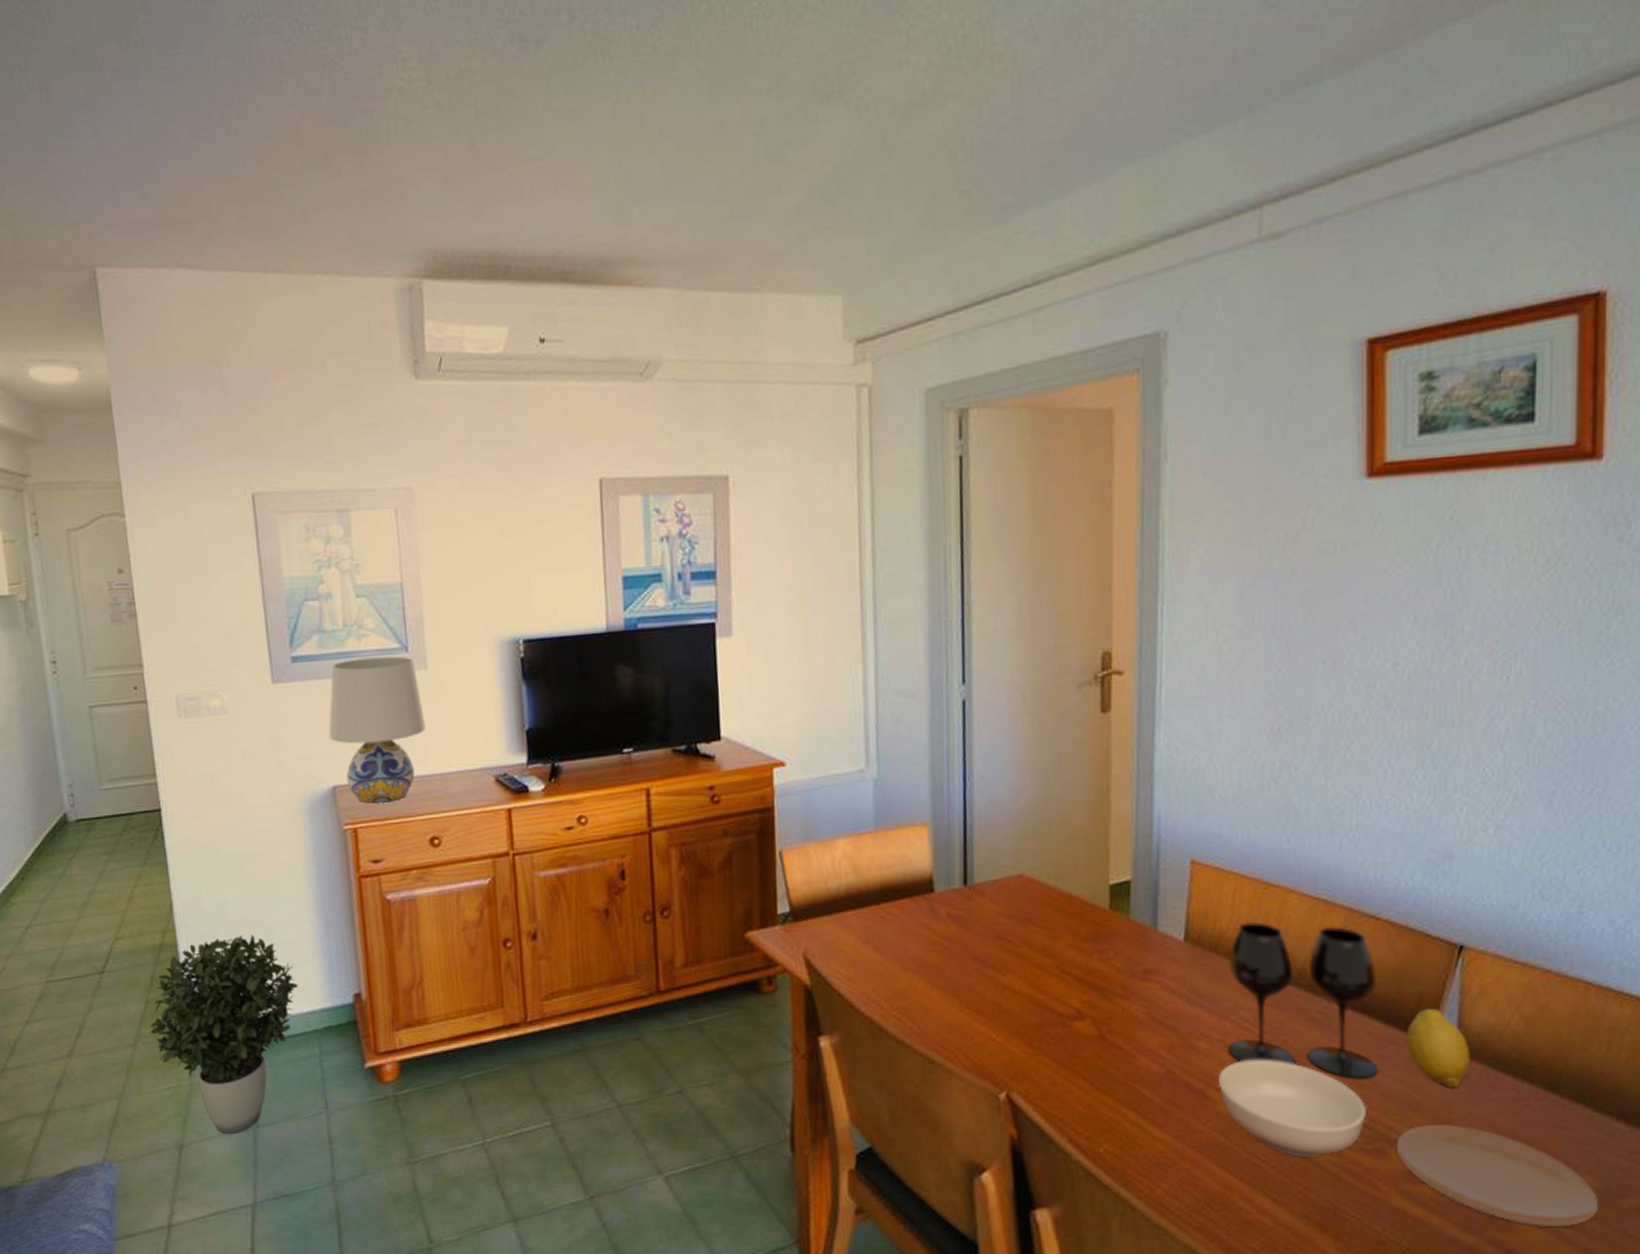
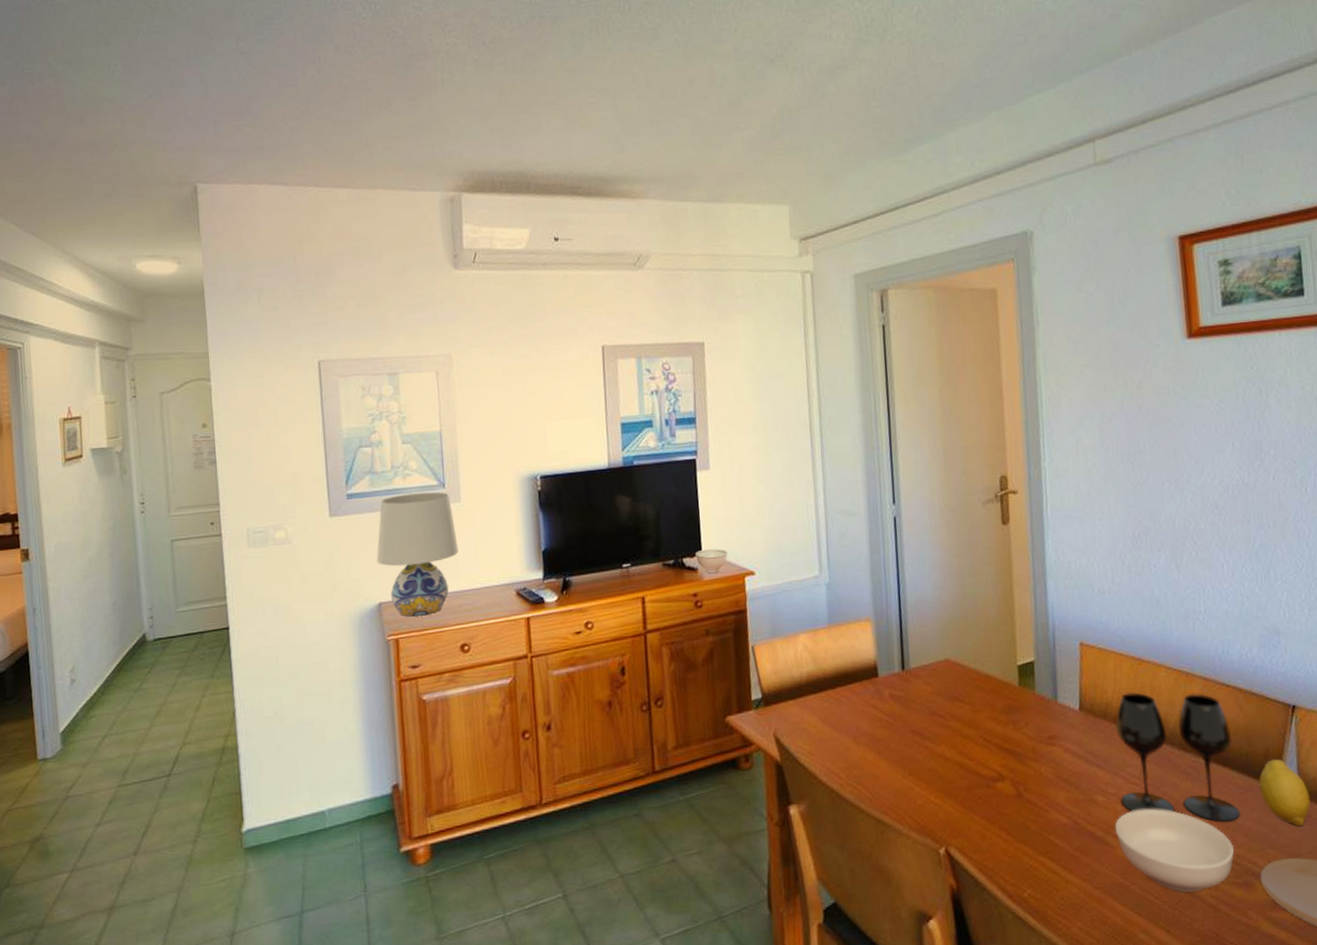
potted plant: present [150,935,298,1134] -> none [210,735,343,920]
bowl: none [711,733,753,764] -> present [694,548,728,574]

